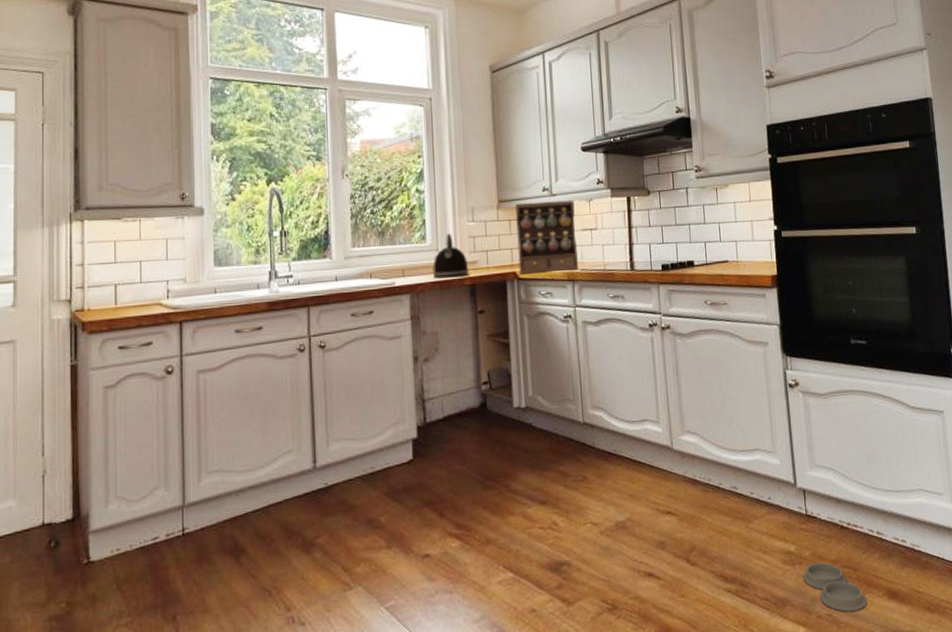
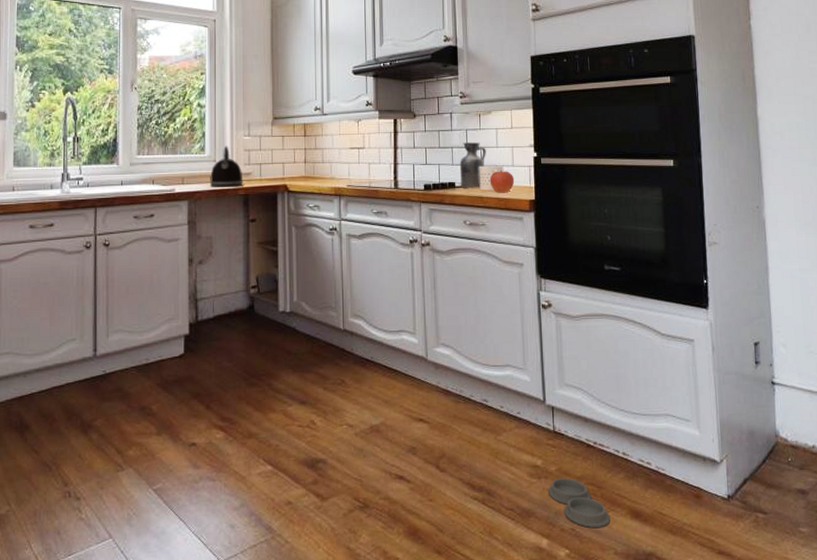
spice rack: present [515,200,578,274] -> none [289,120,345,187]
ceramic jug: none [697,217,725,267] -> present [459,141,486,189]
mug: none [718,240,744,269] -> present [479,165,504,191]
fruit: none [729,245,756,270] -> present [489,170,515,193]

